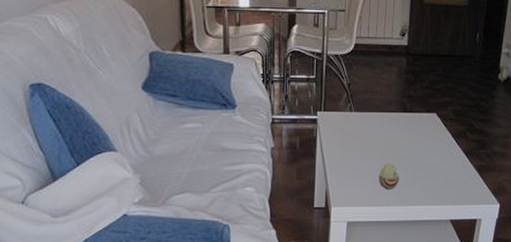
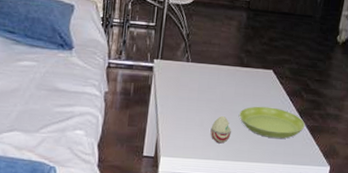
saucer: none [406,150,472,181] -> present [239,106,305,139]

